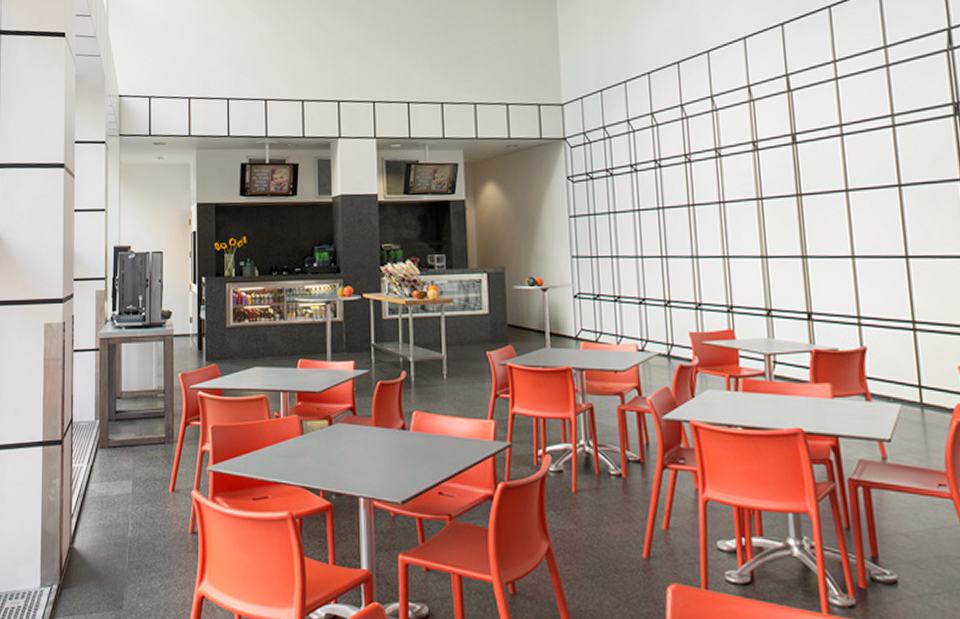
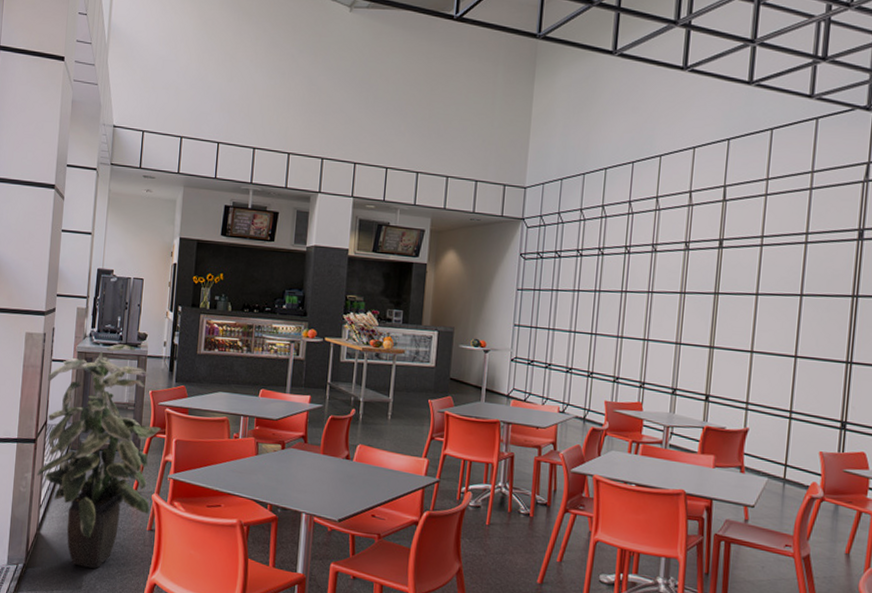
indoor plant: none [66,325,196,584] -> present [37,344,162,569]

